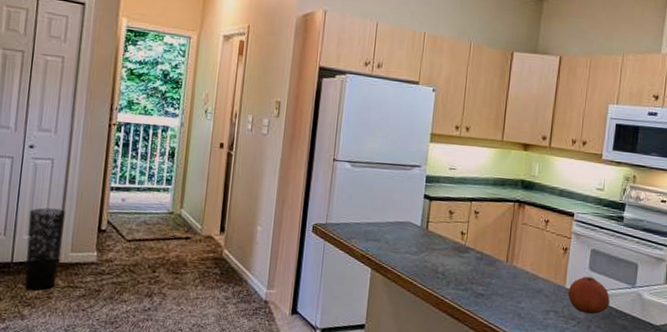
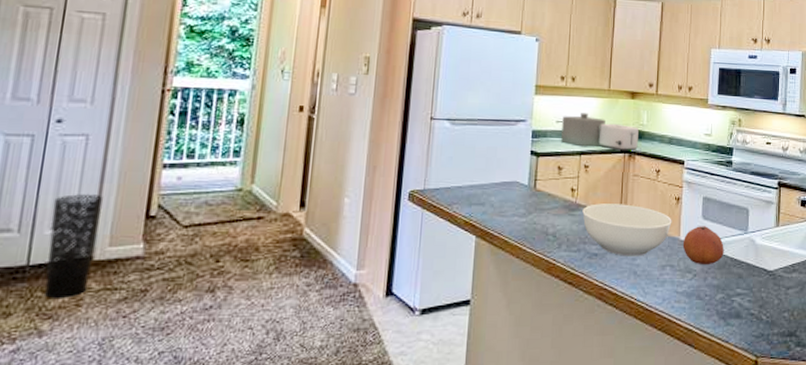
canister: none [453,161,497,195] -> present [561,113,606,147]
bowl: none [471,248,559,300] -> present [582,203,672,256]
toaster: none [489,173,530,201] -> present [598,123,638,151]

